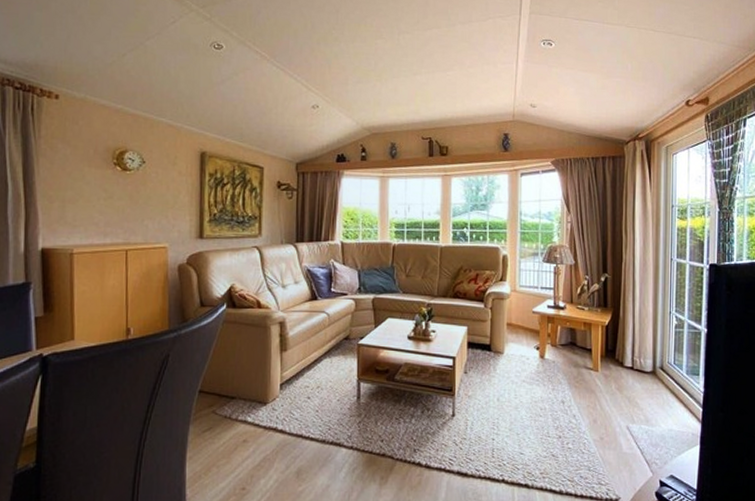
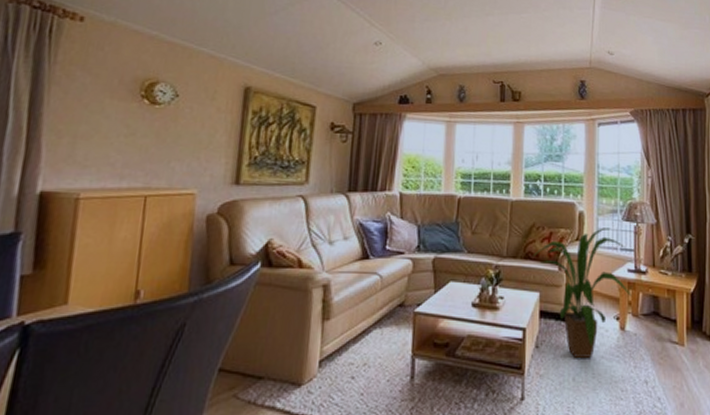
house plant: none [460,269,551,383] -> present [532,227,632,359]

